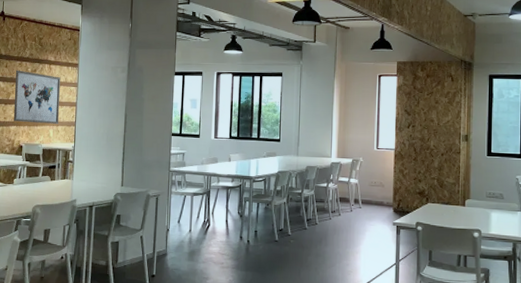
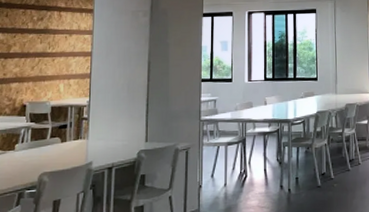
wall art: present [13,70,61,124] -> none [15,19,73,78]

